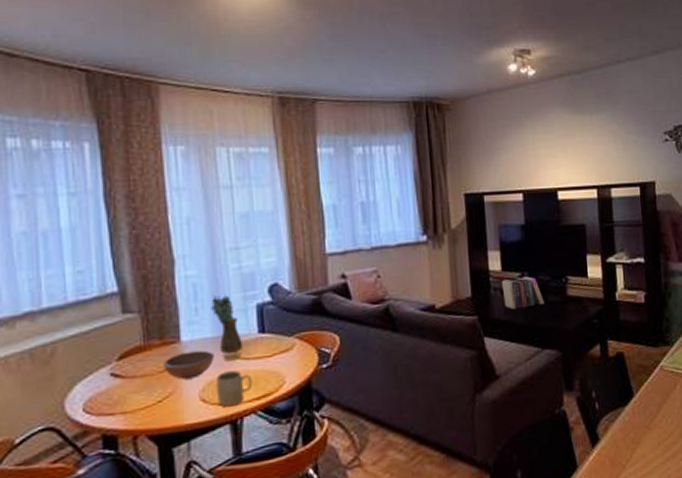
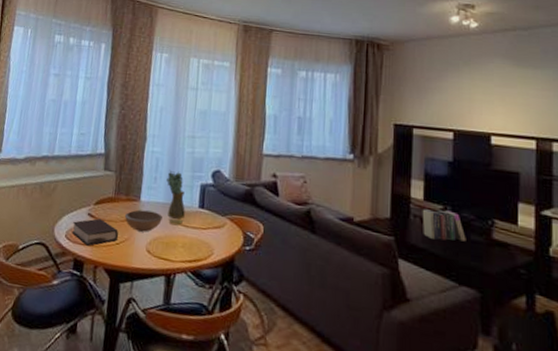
bible: none [91,376,160,415] -> present [71,218,119,246]
mug: present [215,370,253,407] -> none [158,232,188,263]

